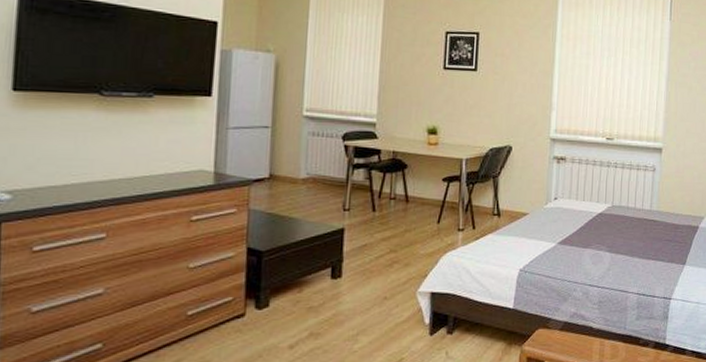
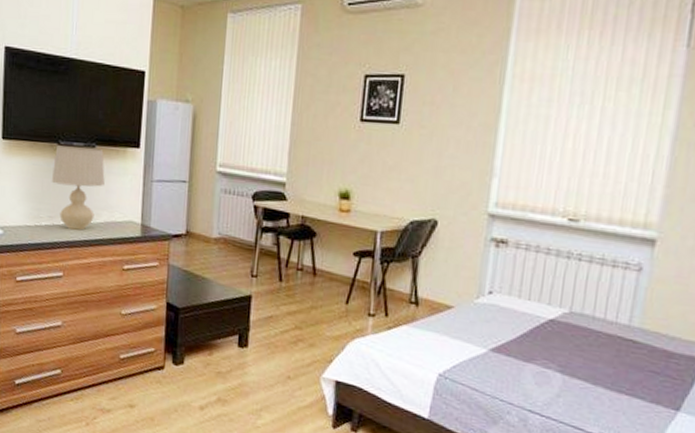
table lamp: none [89,96,166,185] -> present [51,145,105,231]

